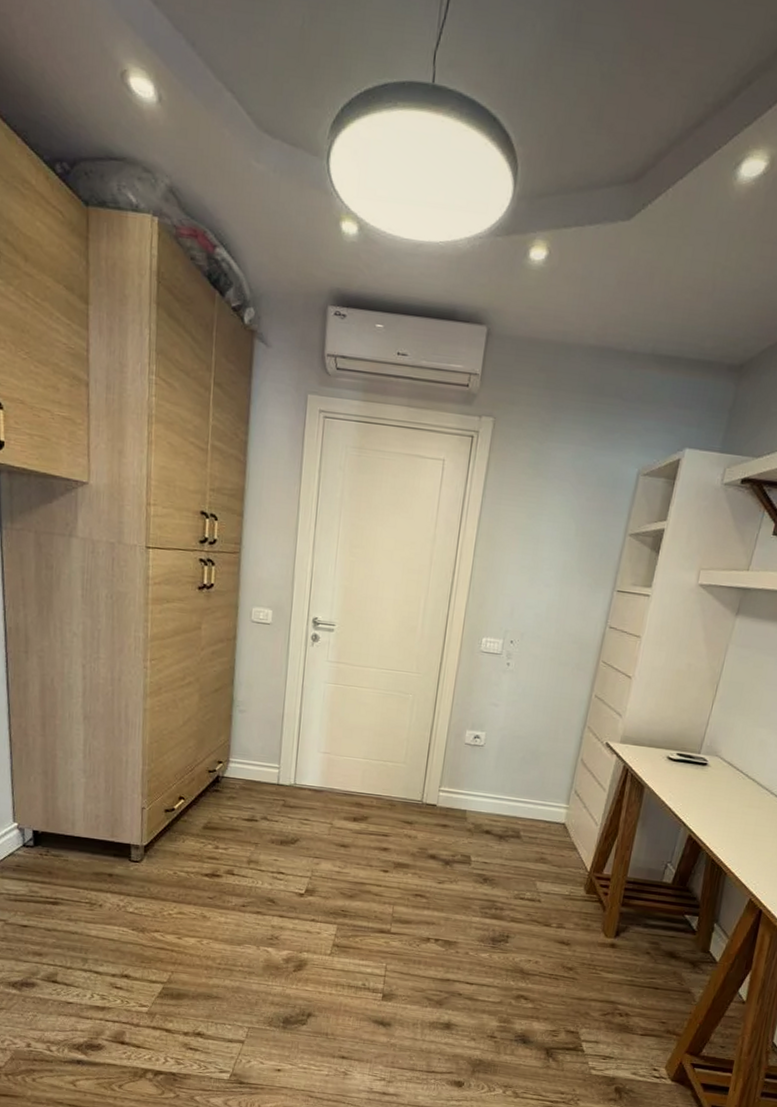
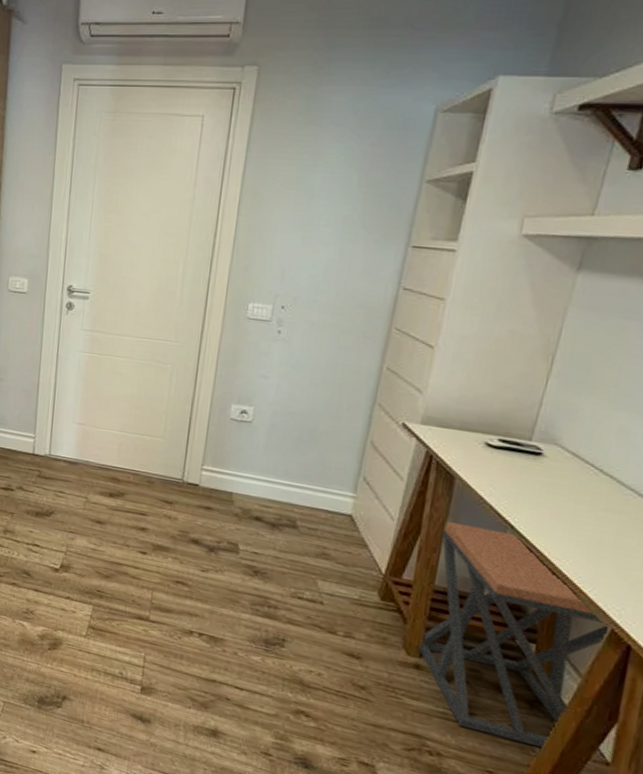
stool: none [613,824,748,998] -> present [417,522,608,750]

